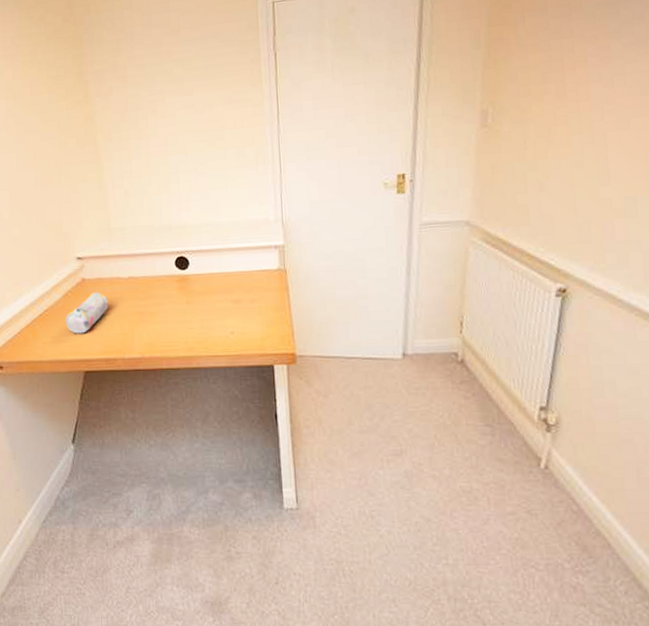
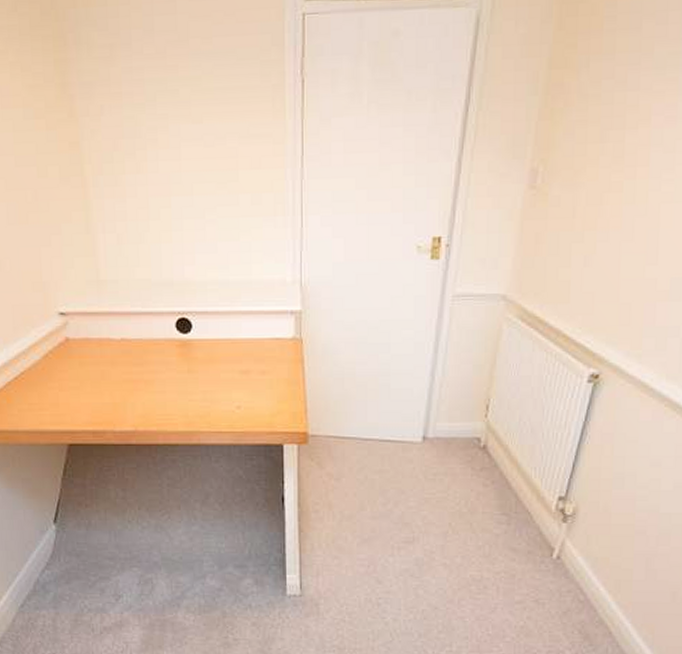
pencil case: present [65,292,108,334] -> none [45,354,96,401]

